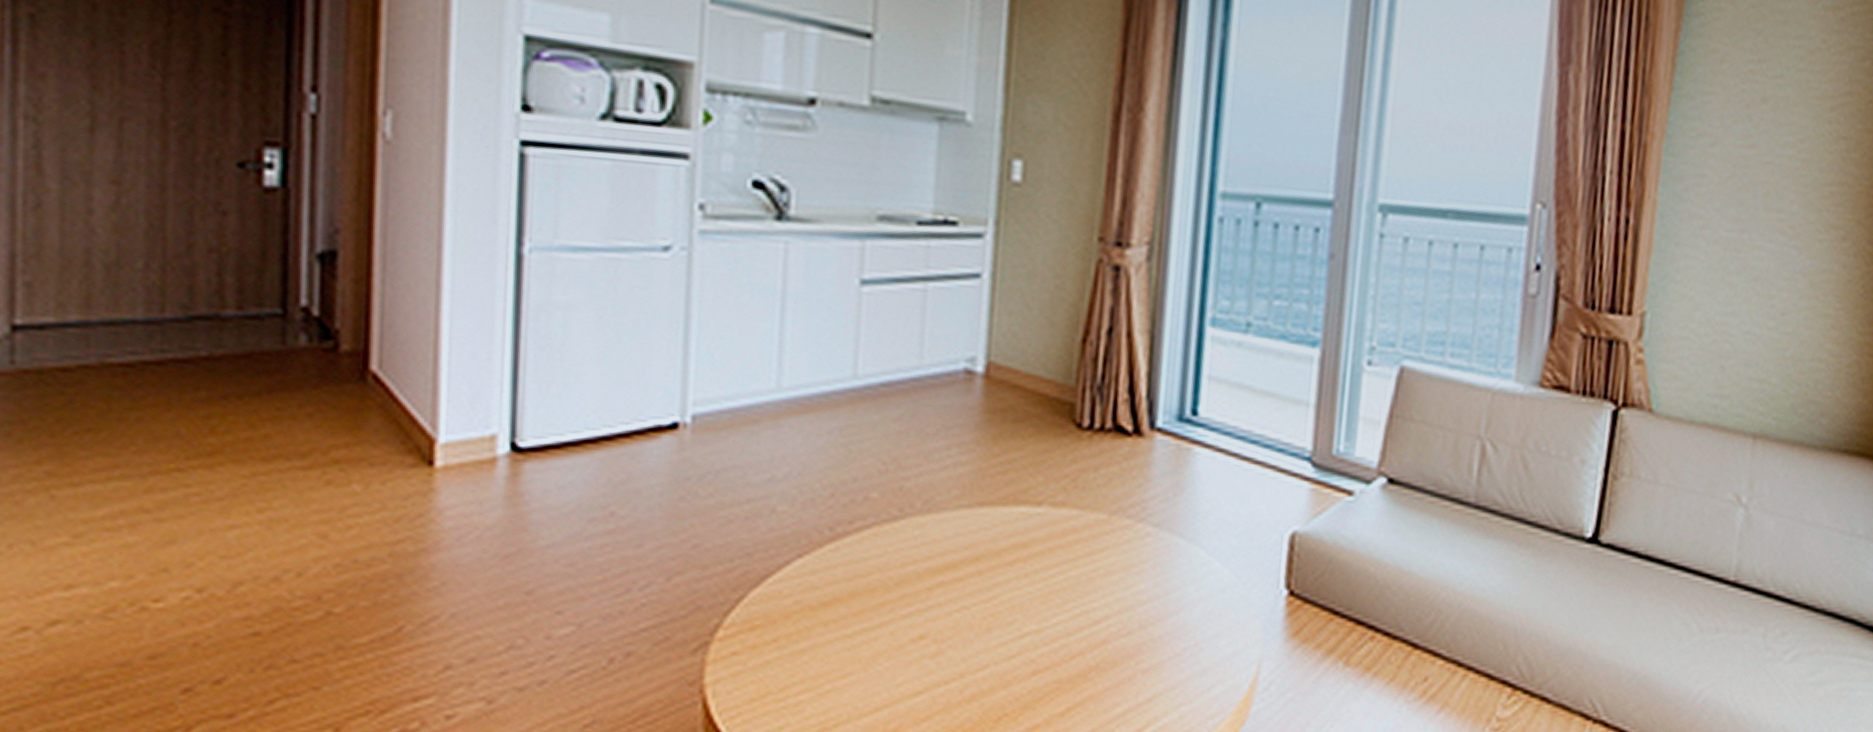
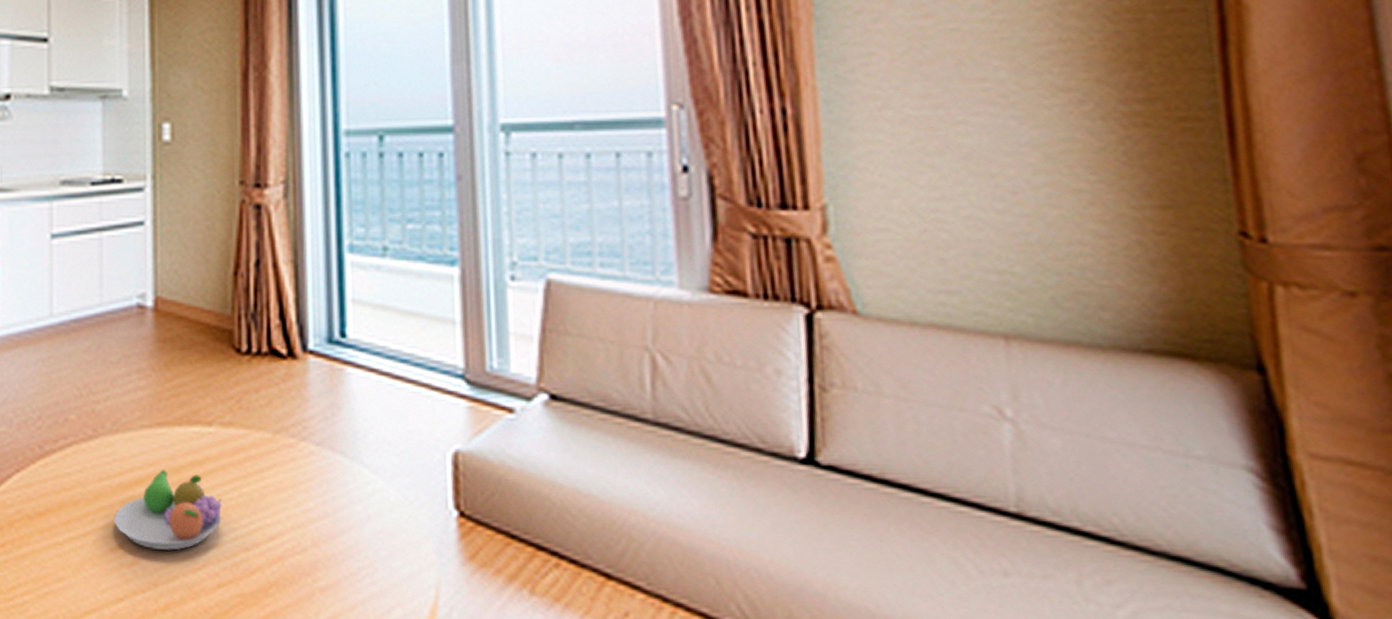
fruit bowl: none [918,552,1046,639] -> present [114,469,222,551]

